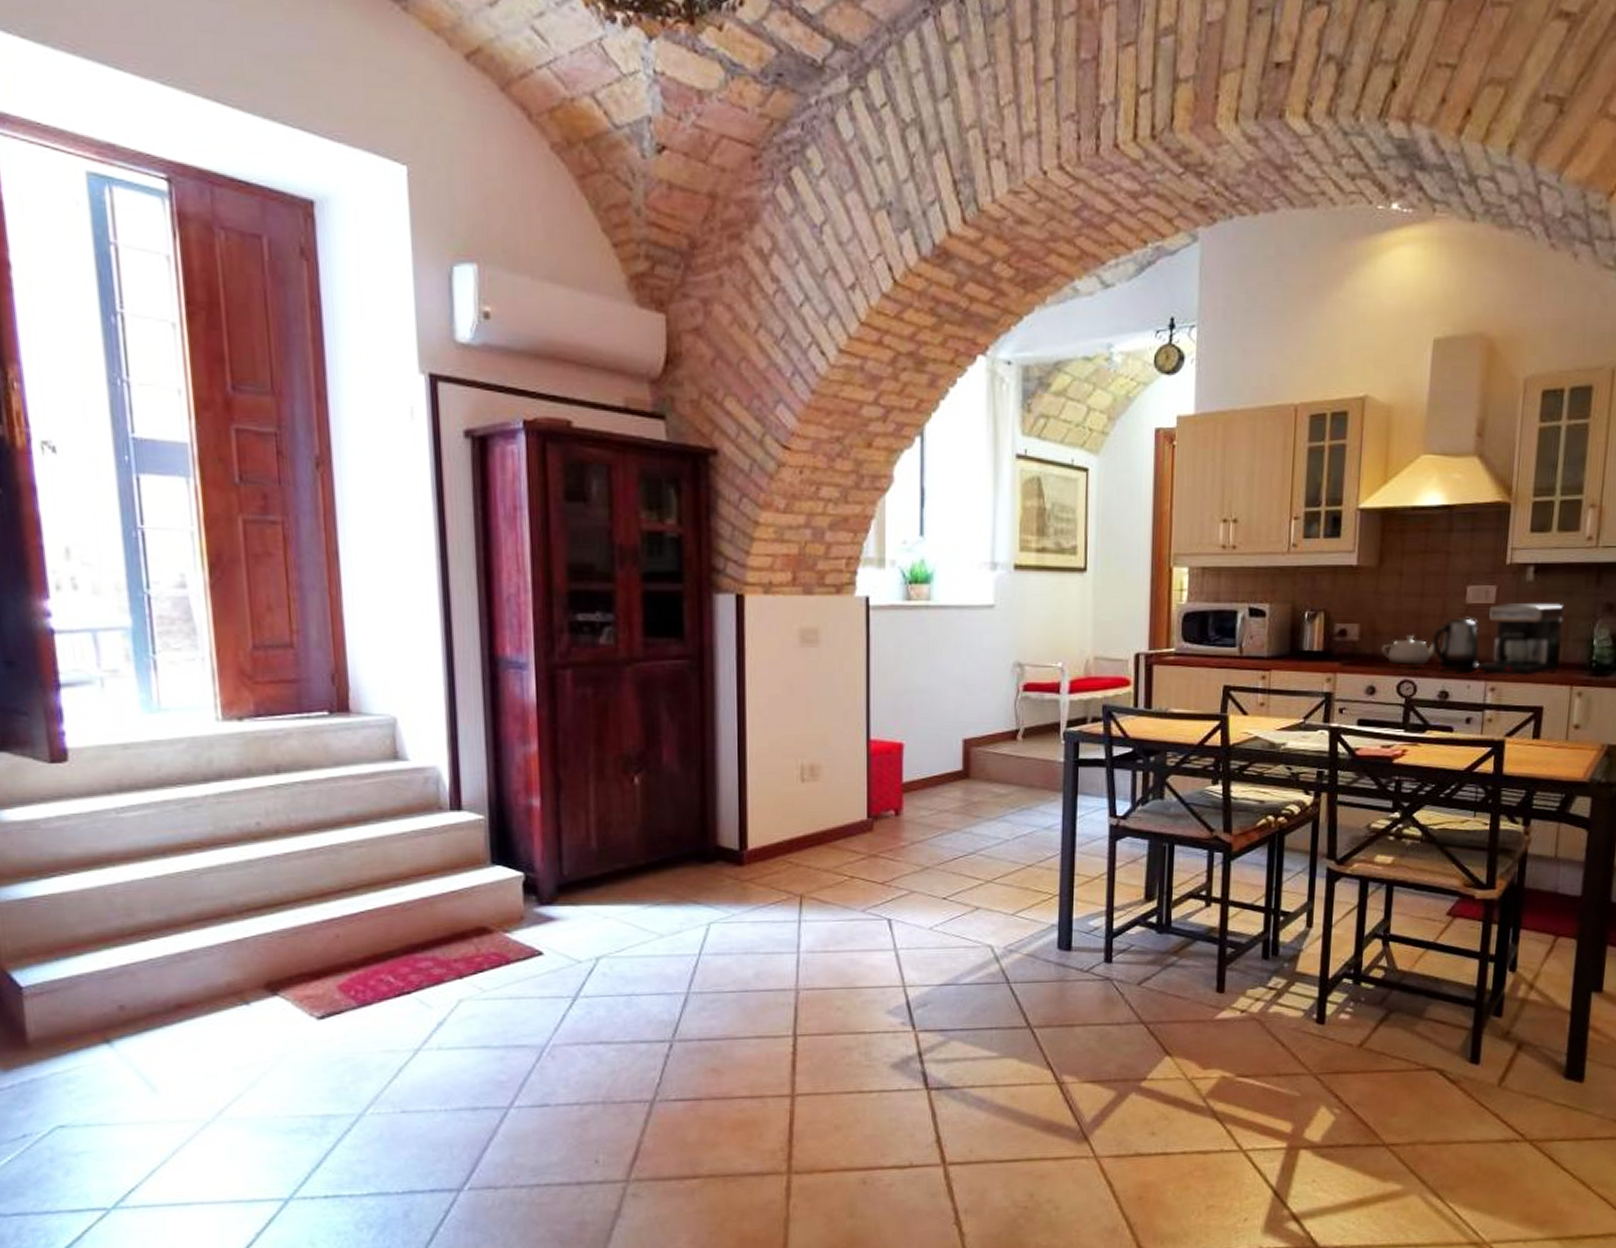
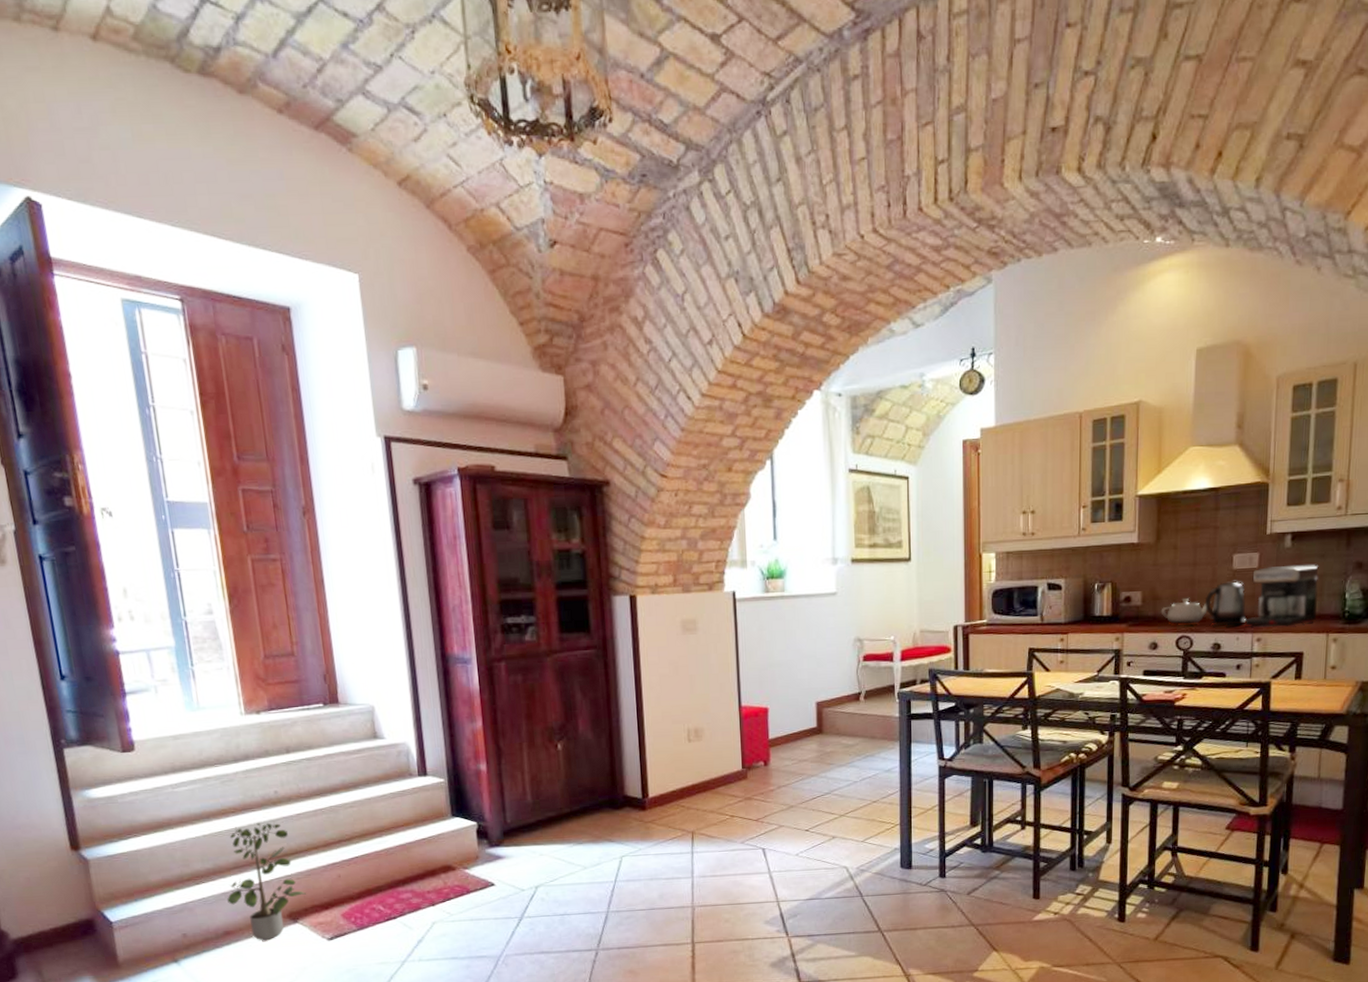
potted plant: none [183,861,291,1018] -> present [227,821,306,941]

